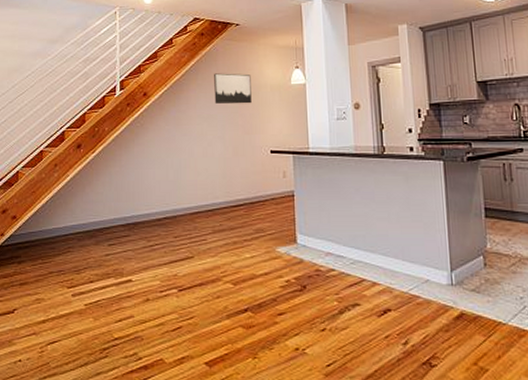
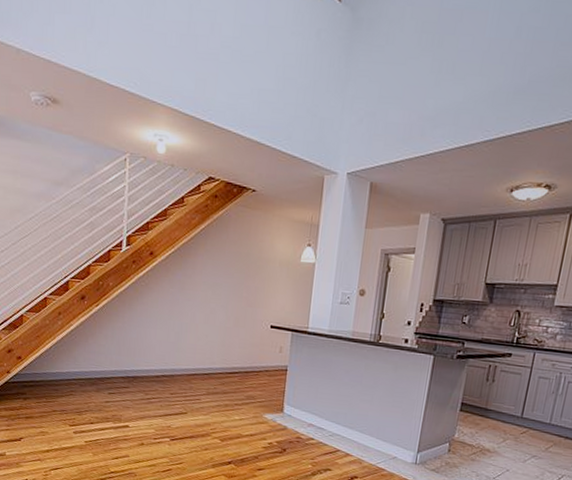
wall art: present [214,73,252,105] -> none [221,240,261,277]

